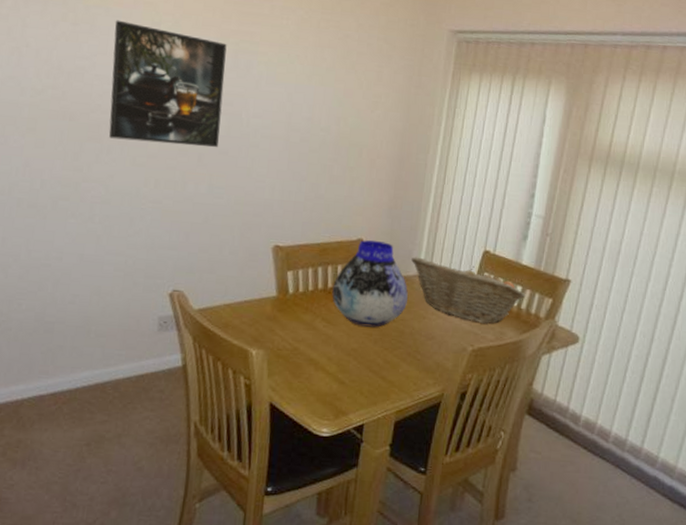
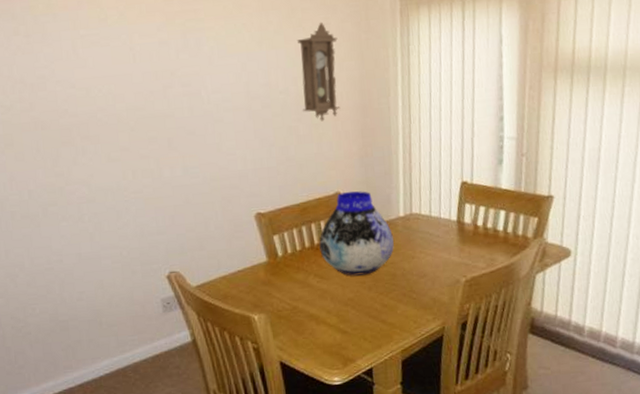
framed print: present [109,20,227,148] -> none [64,23,186,140]
pendulum clock: none [340,68,388,166] -> present [296,22,341,122]
fruit basket: present [411,257,526,324] -> none [391,198,510,254]

